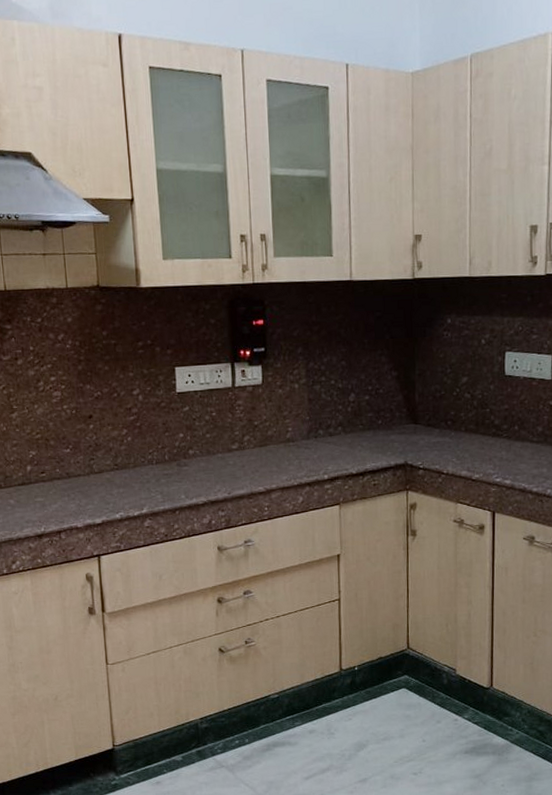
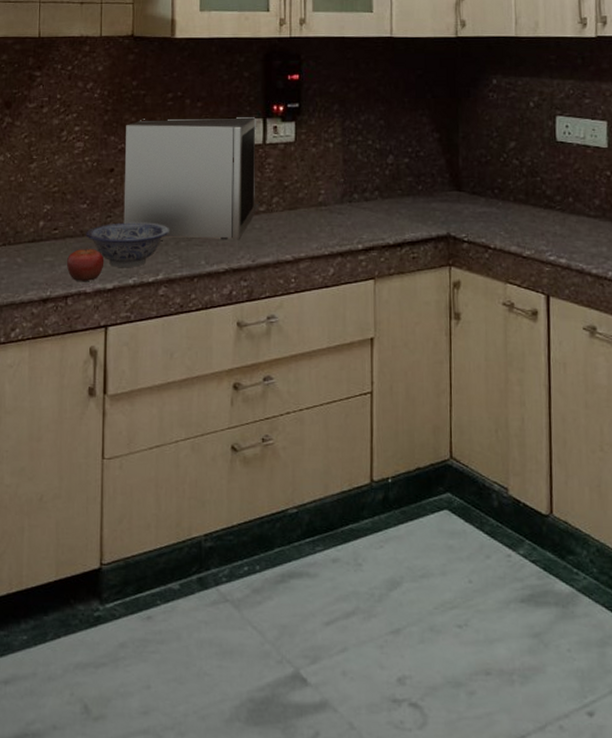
fruit: none [56,485,92,519] -> present [66,244,105,282]
bowl: none [72,463,151,504] -> present [86,222,170,267]
microwave: none [100,362,233,476] -> present [123,117,260,240]

